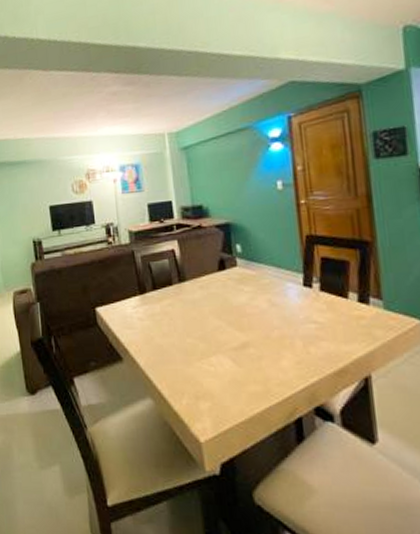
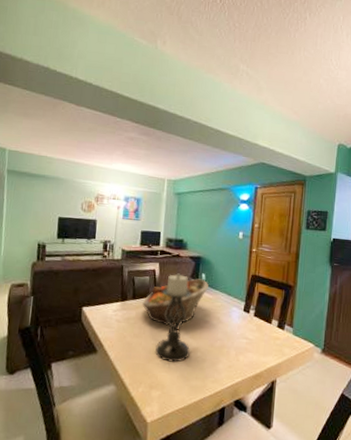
fruit basket: none [166,251,248,318] -> present [142,278,209,326]
candle holder: none [188,249,240,364] -> present [154,273,191,363]

